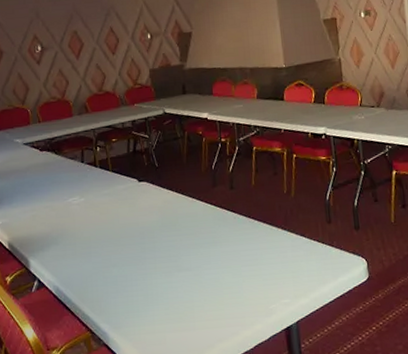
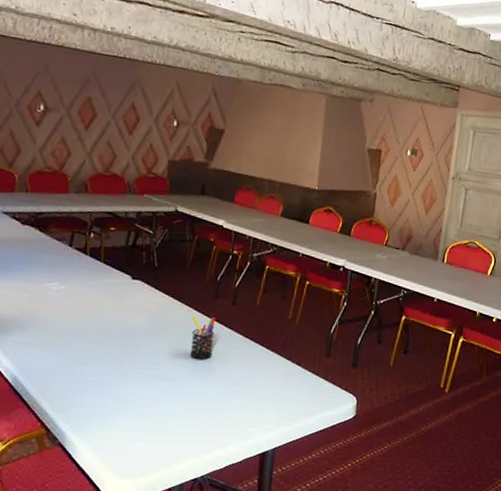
pen holder: none [197,204,222,247] -> present [190,316,216,361]

